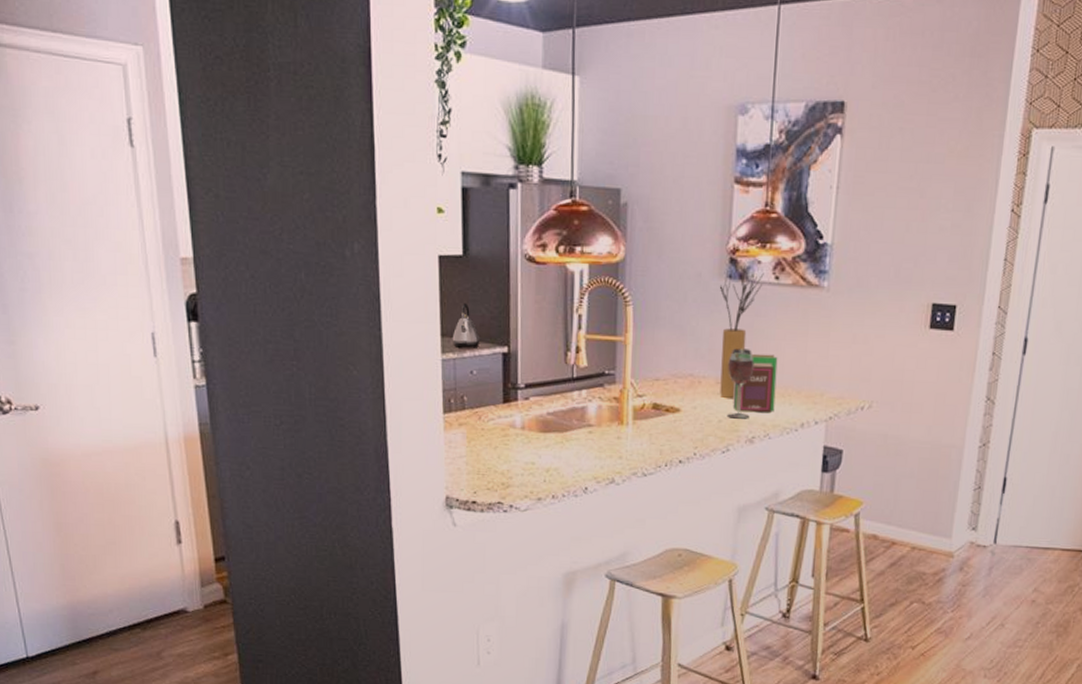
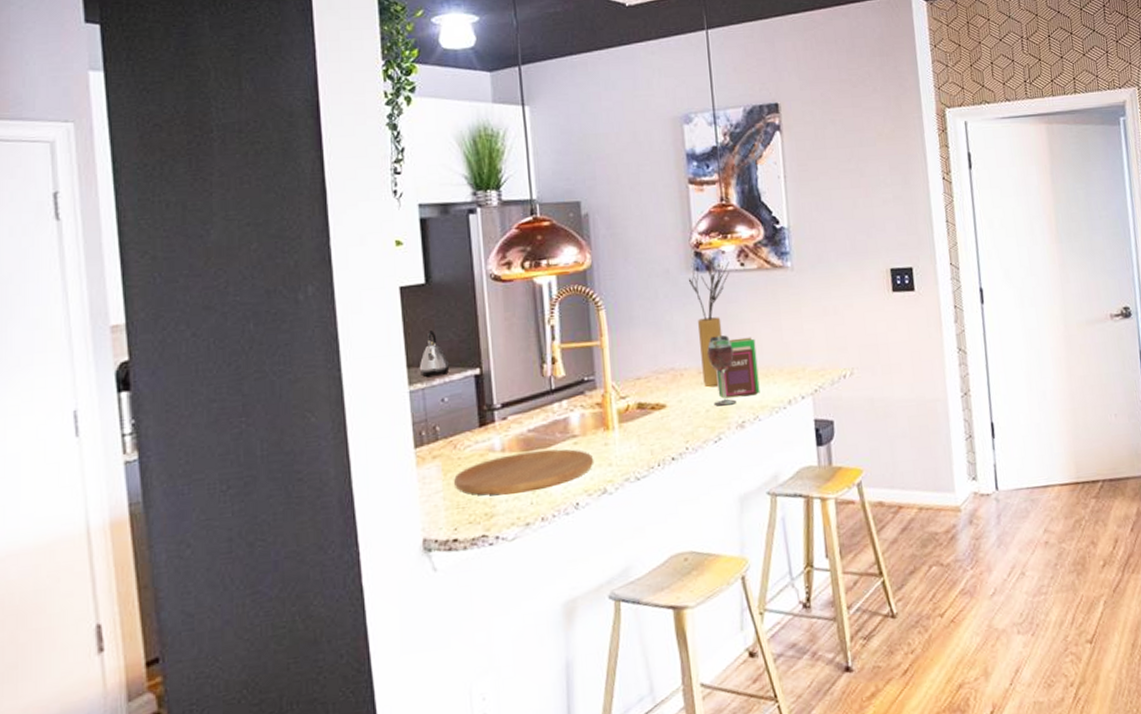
cutting board: none [476,433,606,470] -> present [453,449,594,496]

